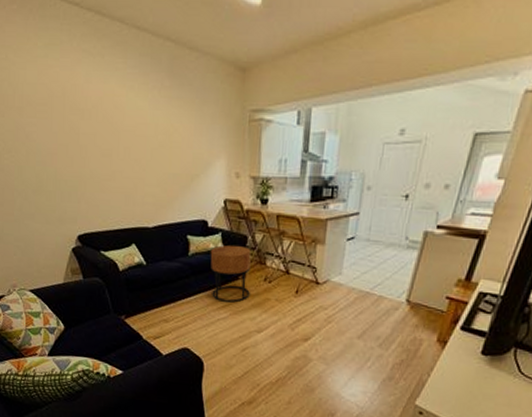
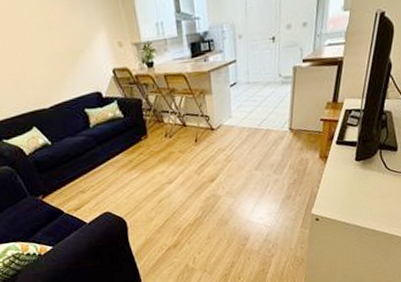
side table: present [210,245,251,303] -> none [110,109,155,164]

